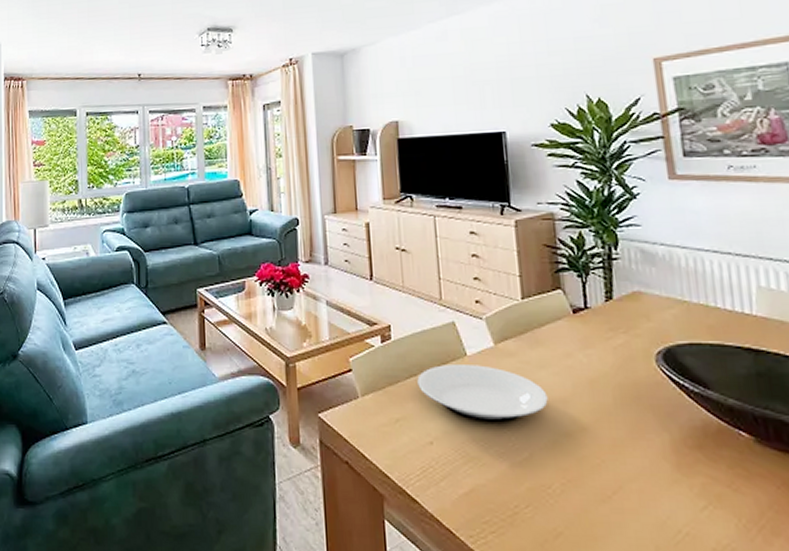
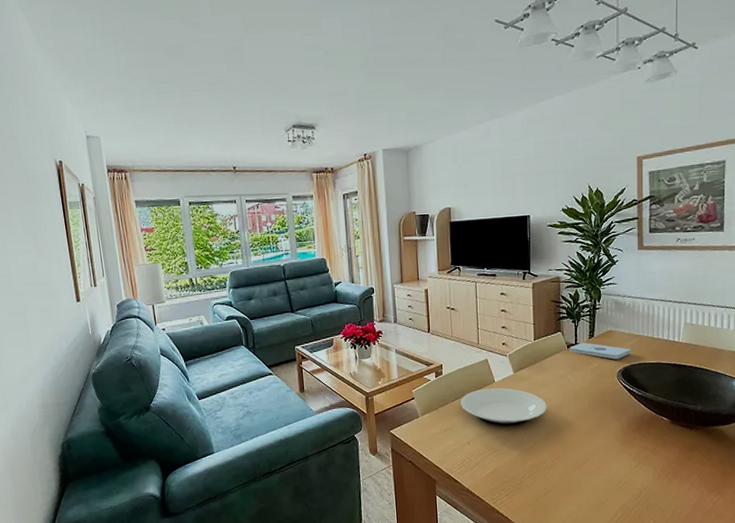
notepad: none [576,307,675,335] -> present [569,342,632,360]

